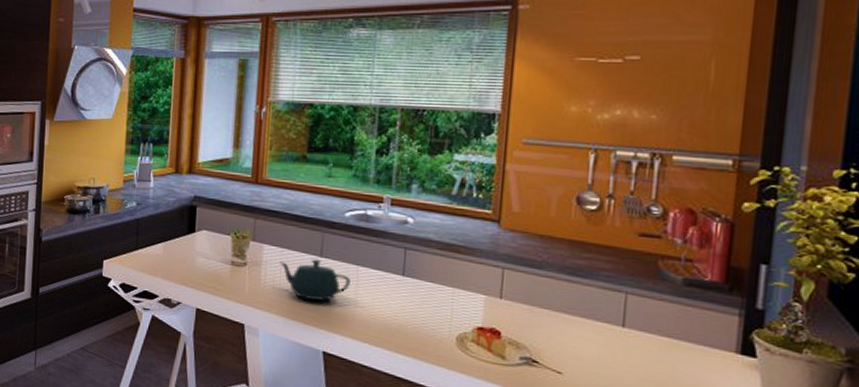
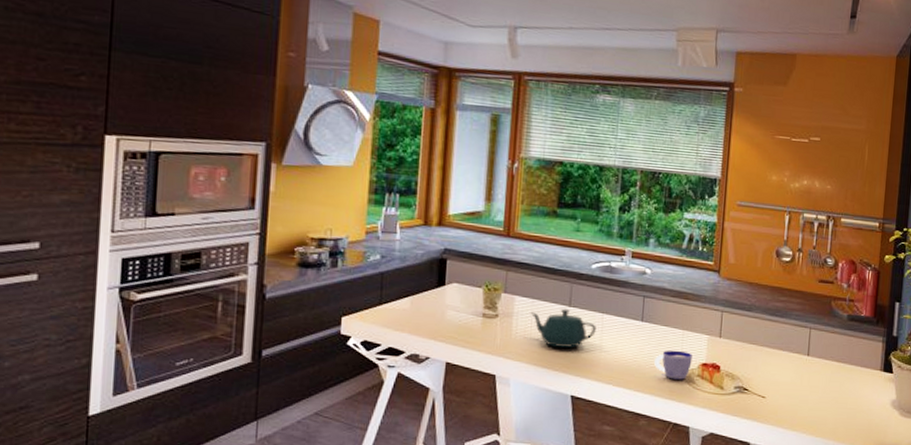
cup: none [418,309,465,344] -> present [654,350,692,380]

